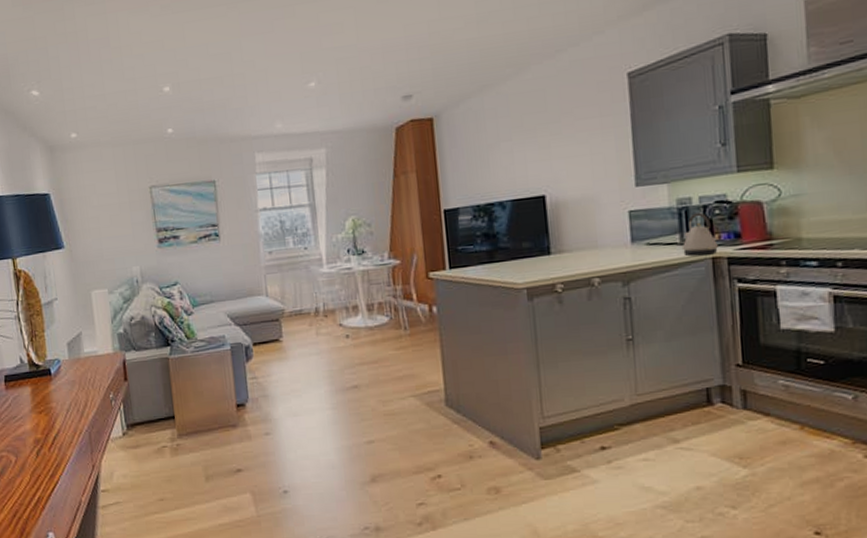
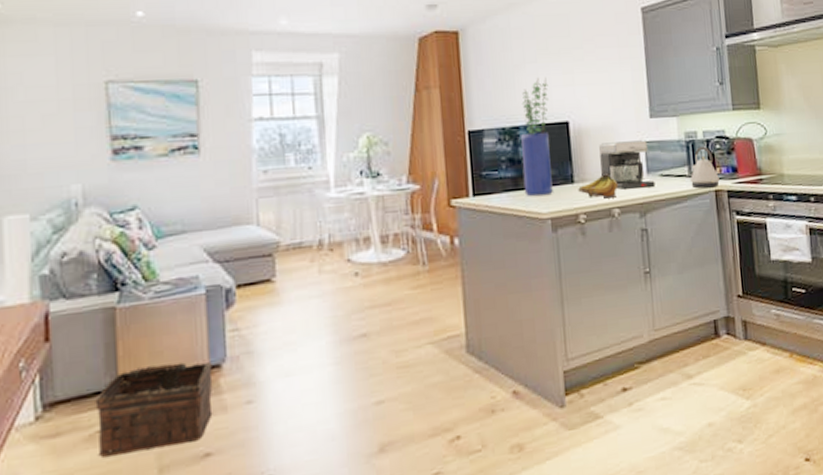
basket: none [160,401,241,466] -> present [95,362,213,458]
vase: none [496,154,529,269] -> present [521,77,553,197]
fruit: none [555,244,599,269] -> present [578,173,619,199]
coffee maker: none [578,209,641,261] -> present [599,140,656,191]

